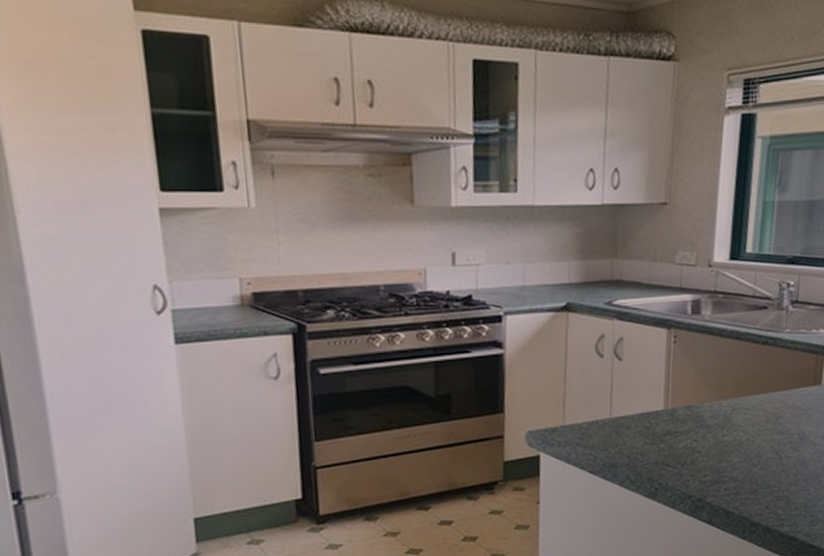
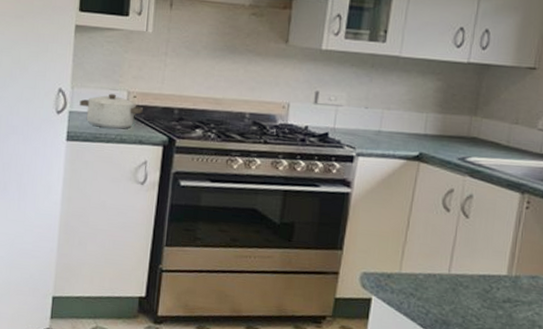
cooking pot: none [182,283,263,323] -> present [79,93,144,129]

